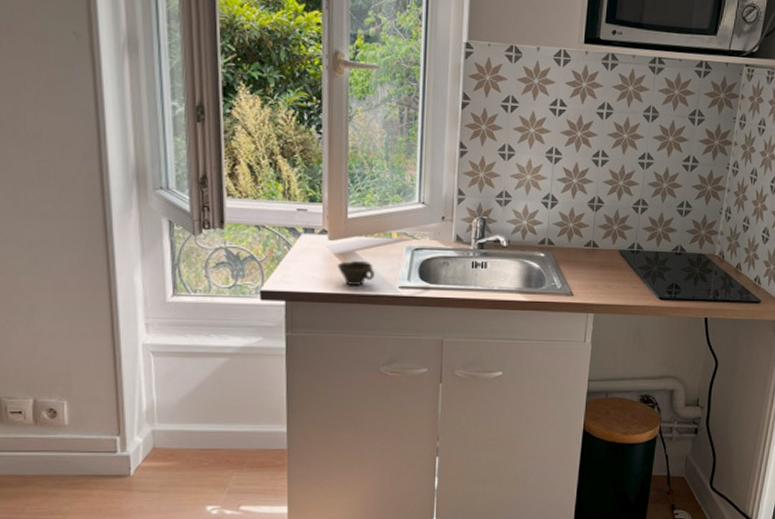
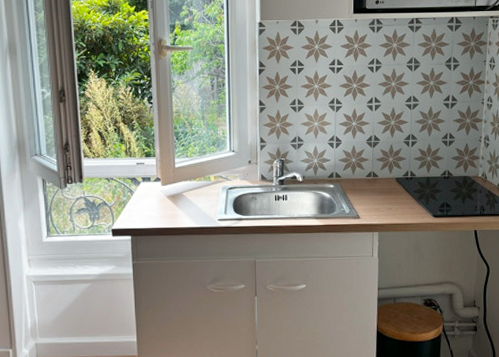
cup: present [337,261,375,285] -> none [169,201,199,220]

